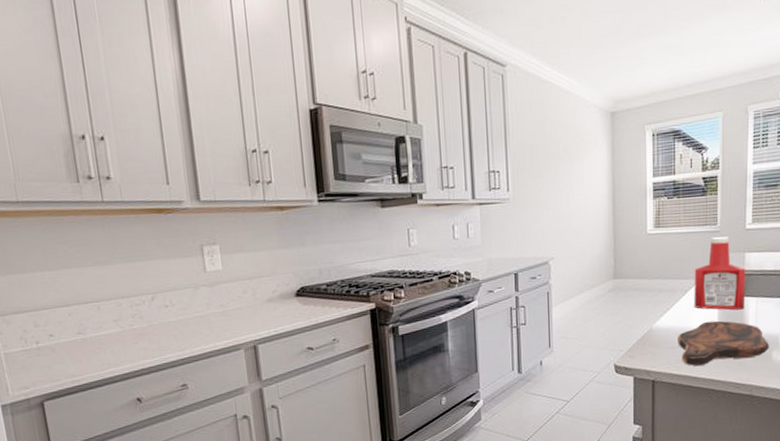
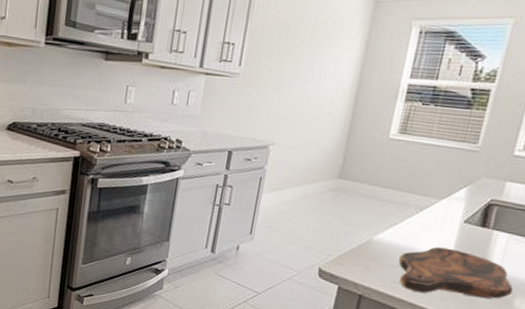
ketchup bottle: present [694,237,746,310] -> none [427,157,503,244]

